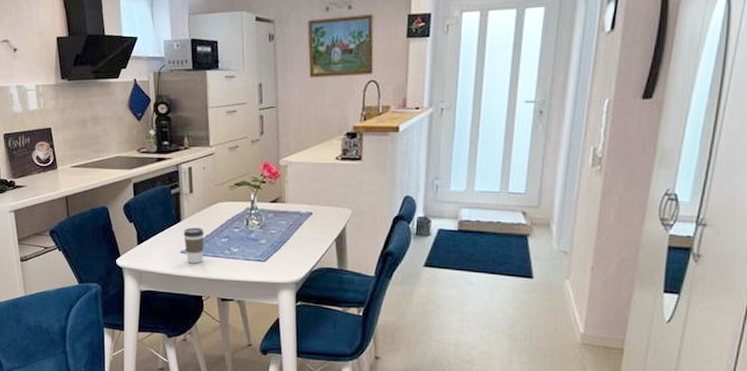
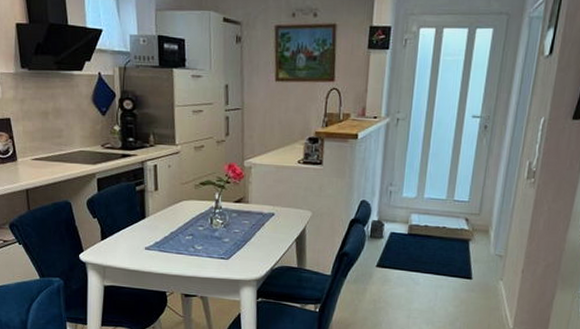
coffee cup: present [183,227,205,264] -> none [148,224,169,260]

